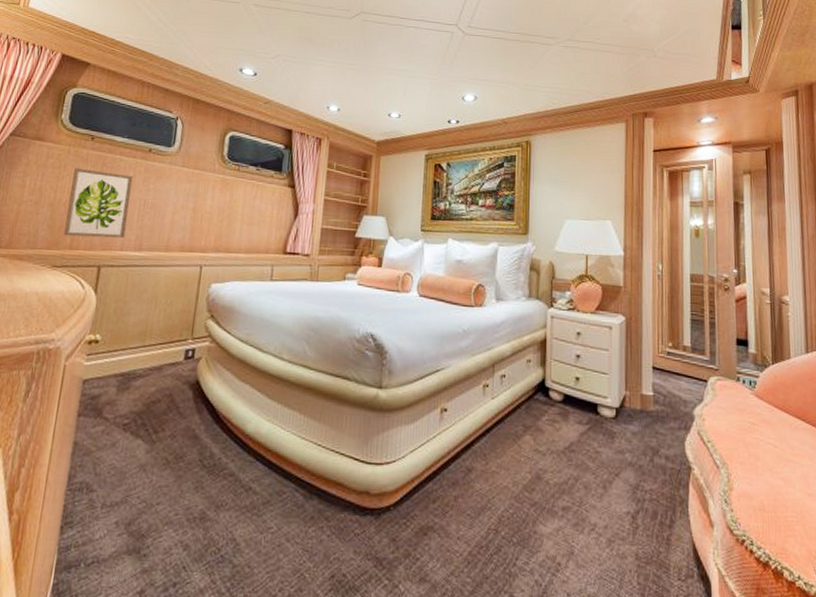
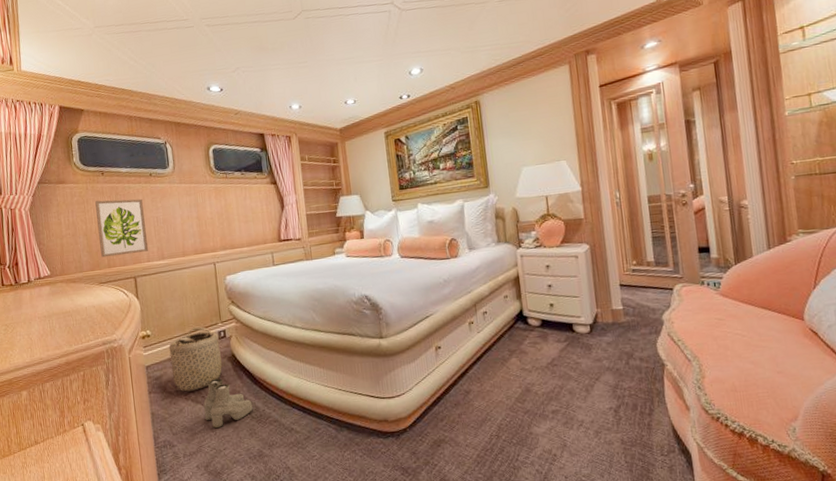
basket: none [106,340,192,421] -> present [168,327,228,392]
boots: none [141,409,207,475] -> present [204,378,253,429]

